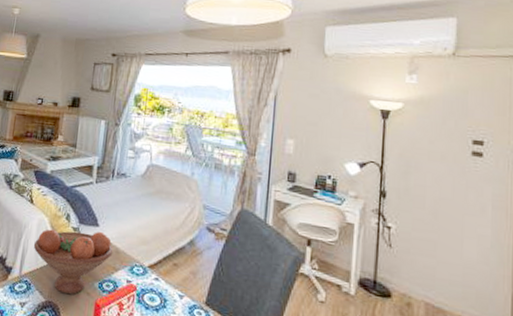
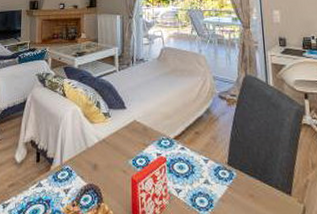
fruit bowl: present [33,229,113,294] -> none [70,113,142,175]

